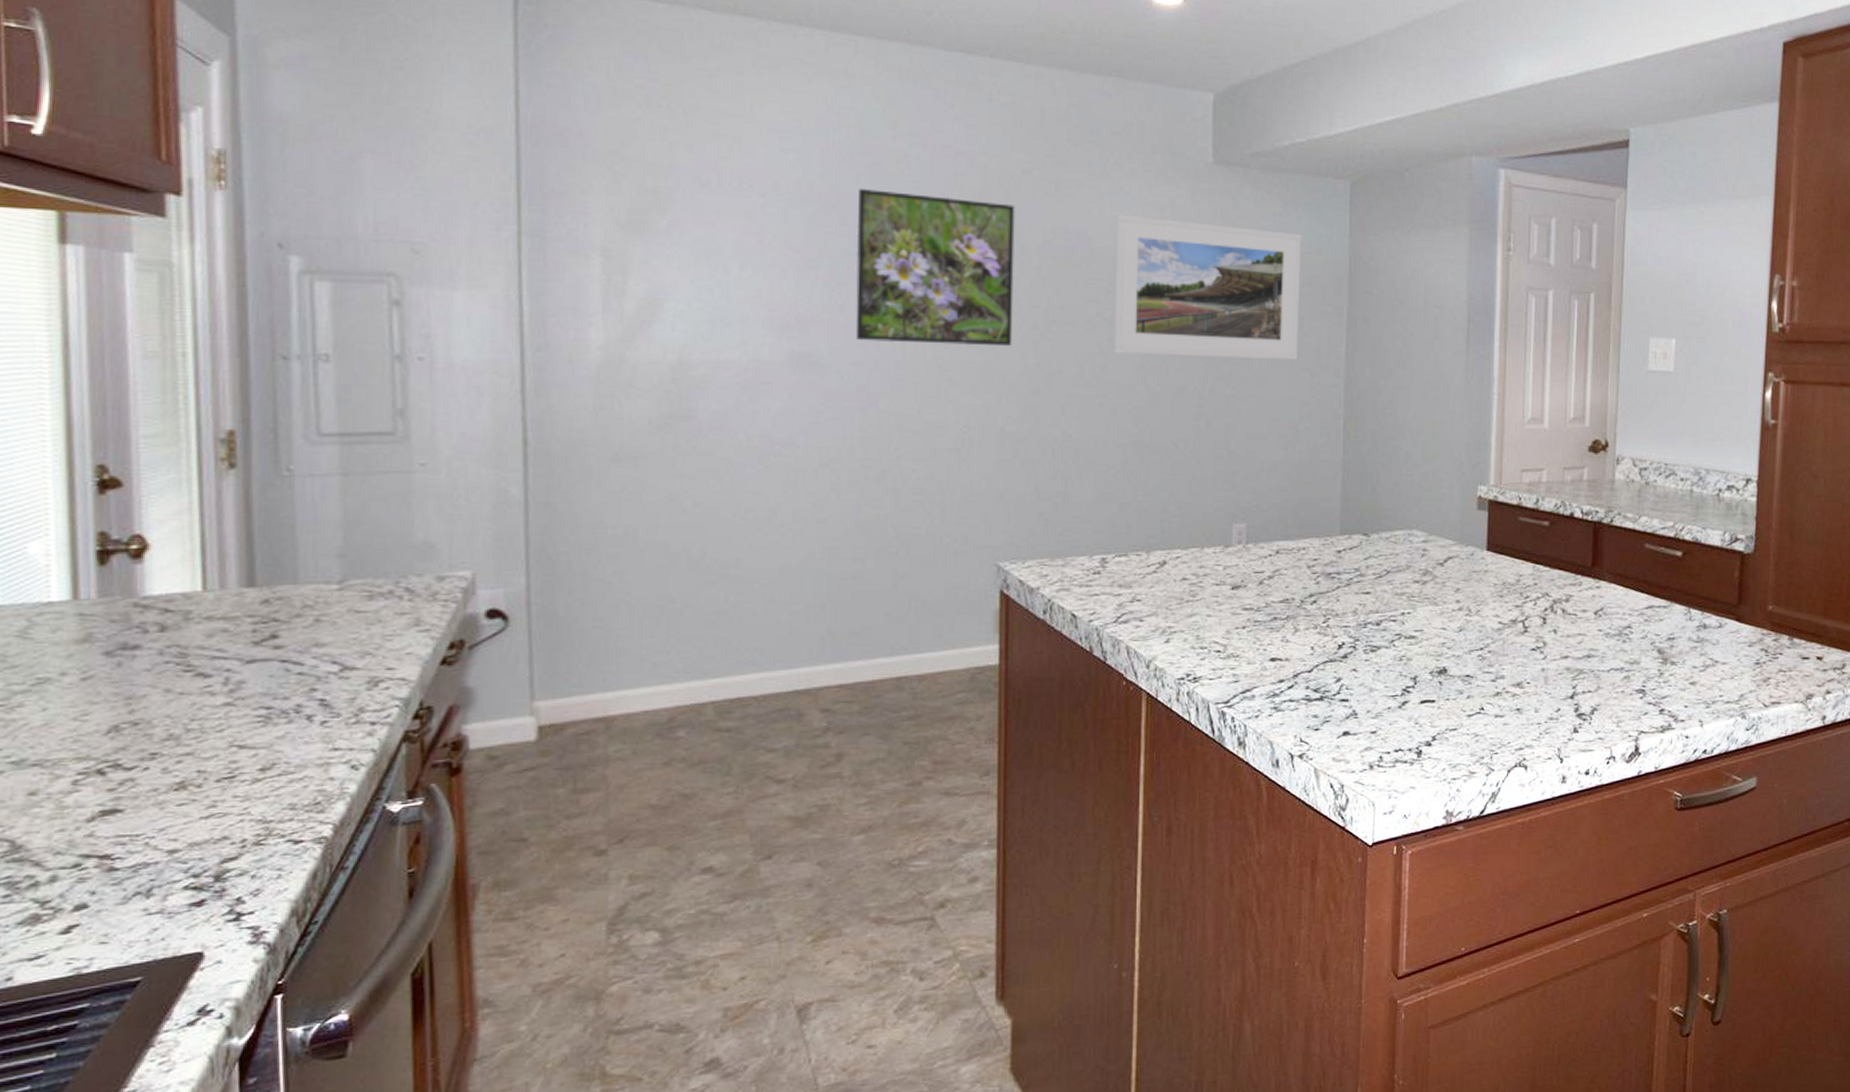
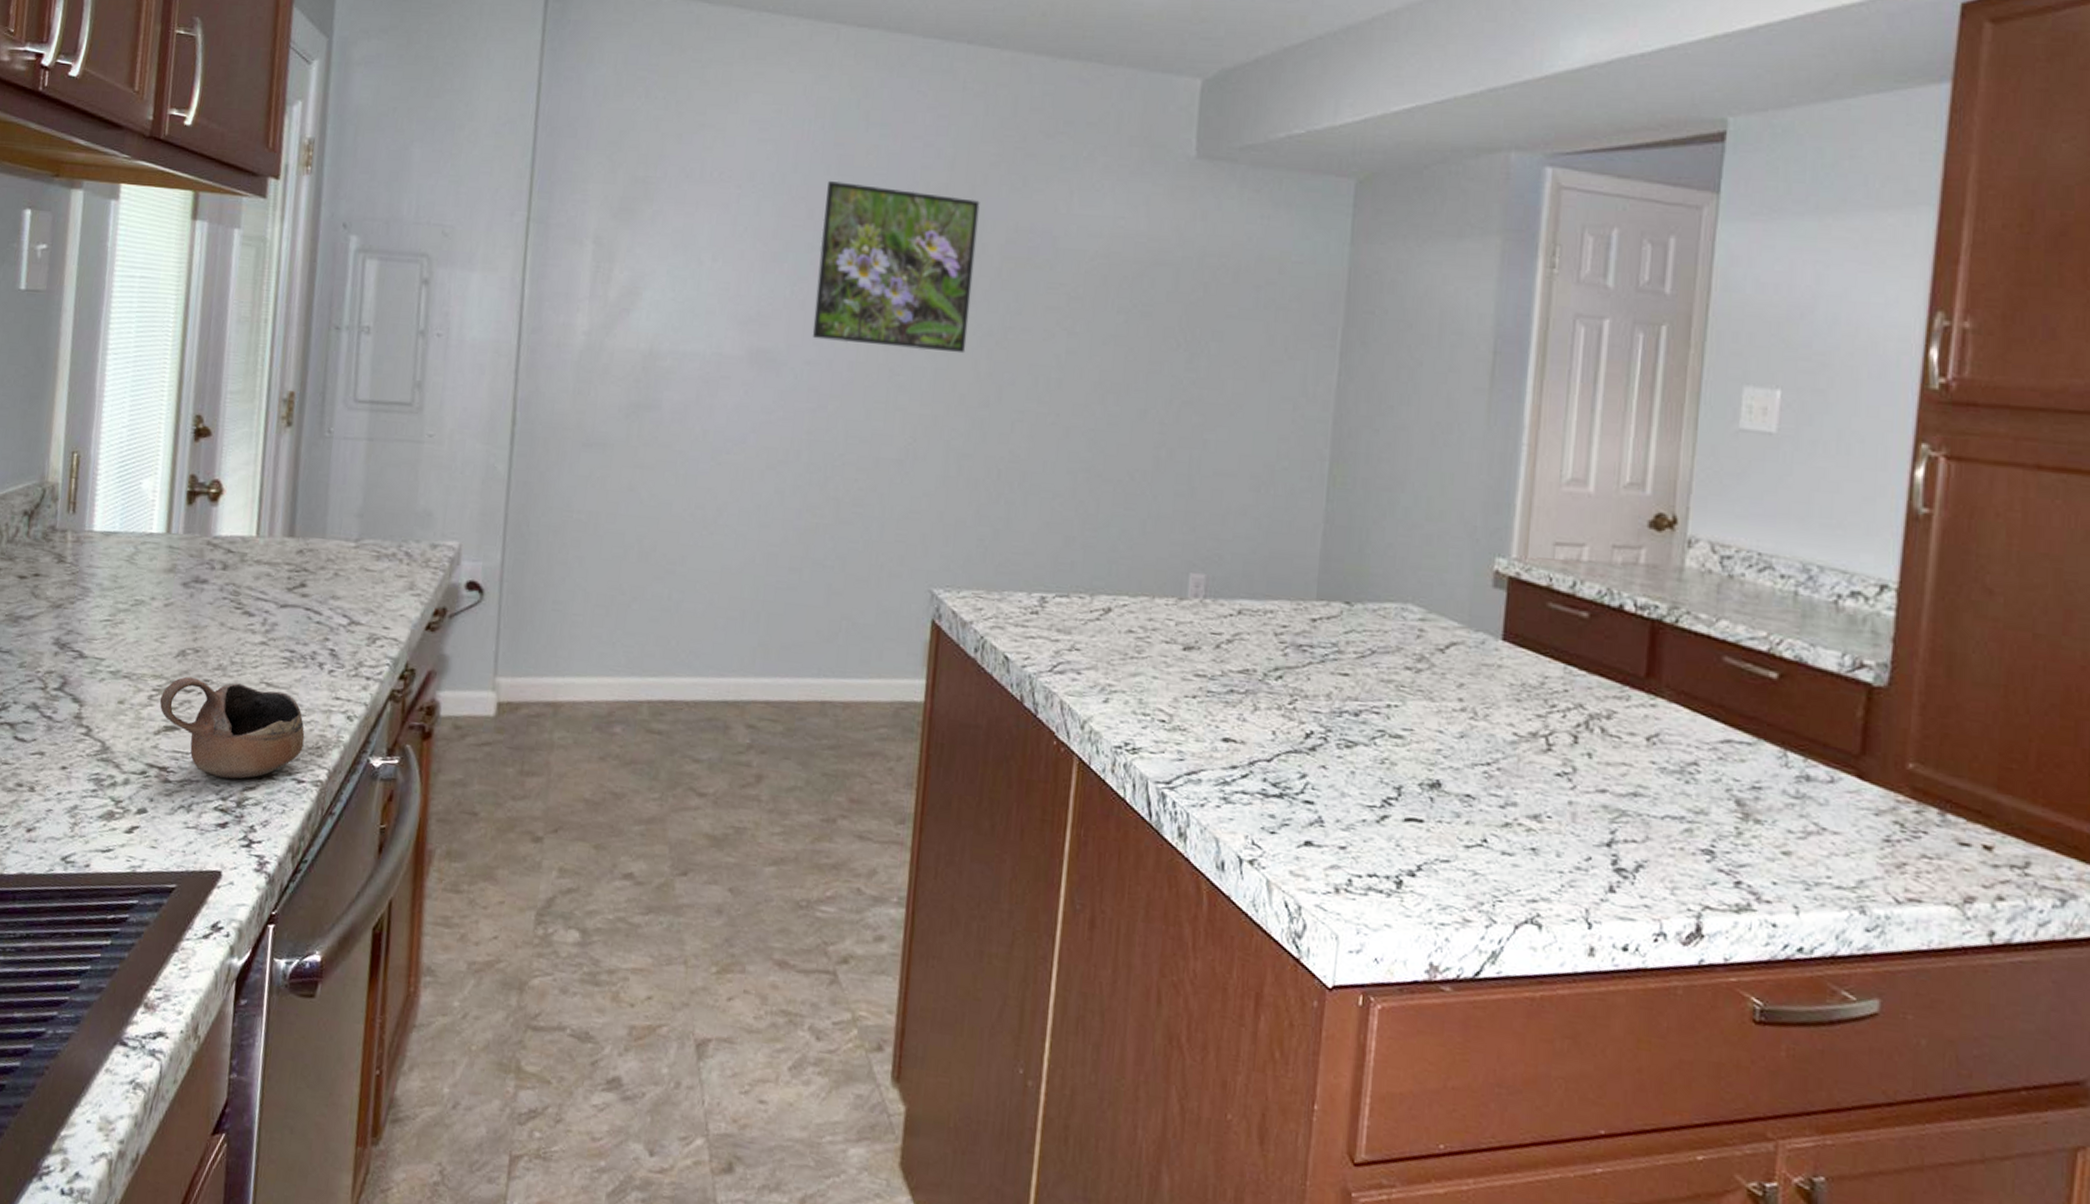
cup: none [89,751,298,854] -> present [159,676,305,779]
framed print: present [1114,214,1302,361] -> none [1071,213,1293,388]

